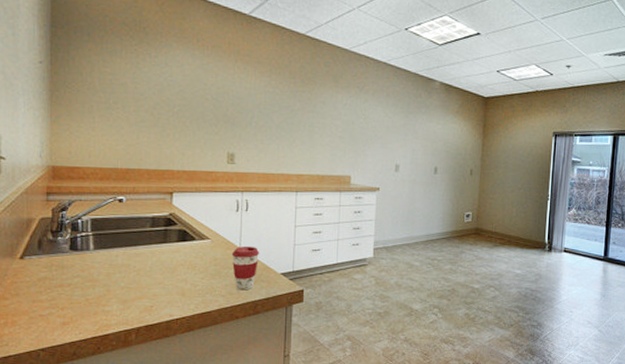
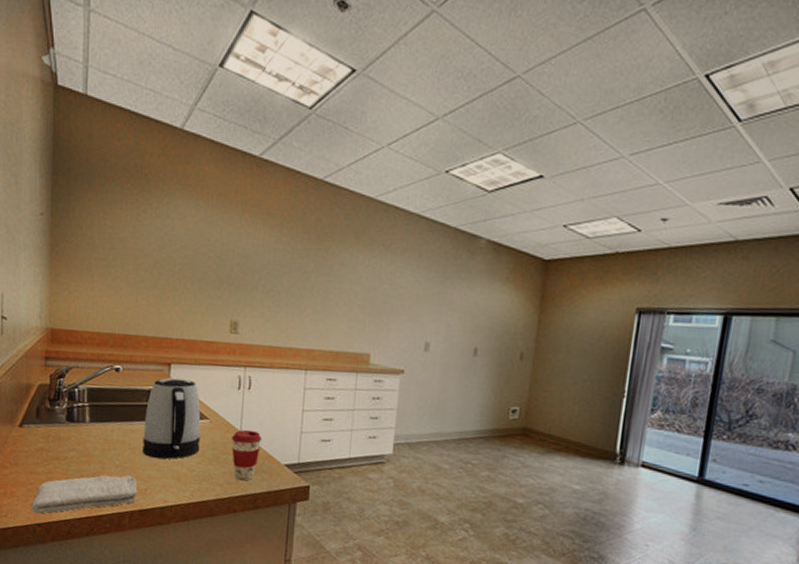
washcloth: none [35,295,144,339] -> present [32,474,138,514]
kettle: none [147,204,203,278] -> present [143,377,201,459]

